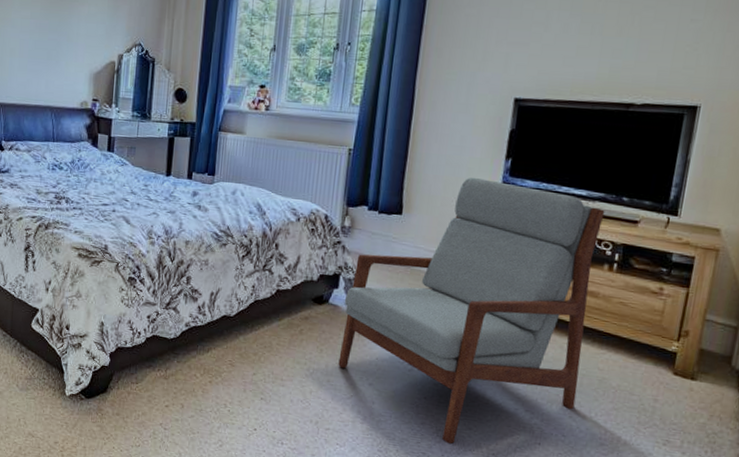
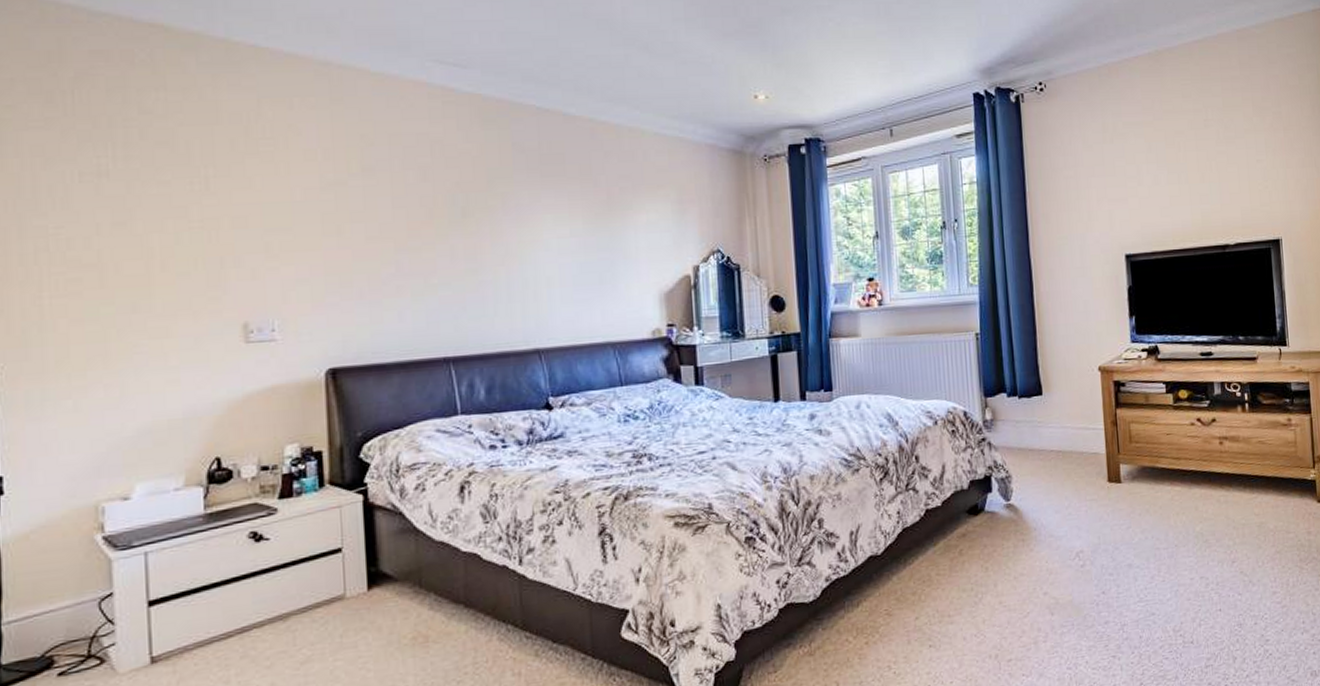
armchair: present [338,177,605,445] -> none [1001,341,1243,638]

